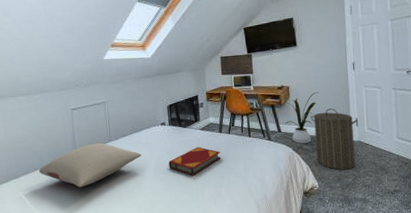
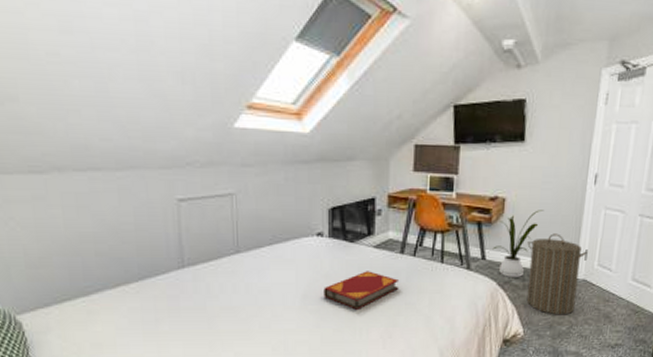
pillow: present [38,142,142,187] -> none [122,253,284,315]

